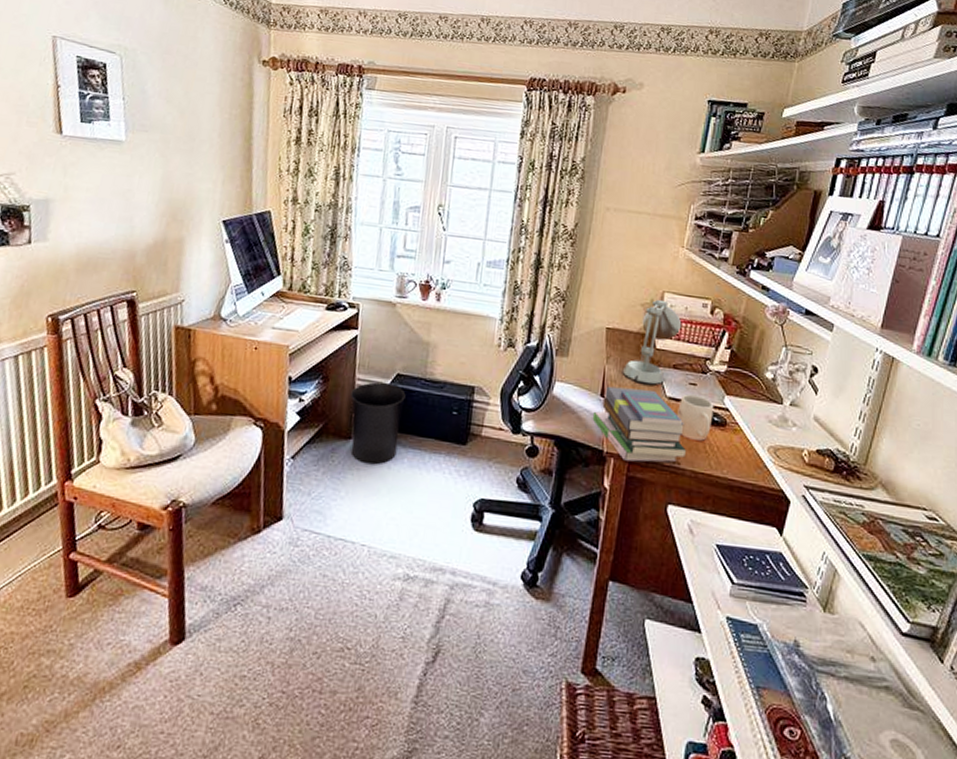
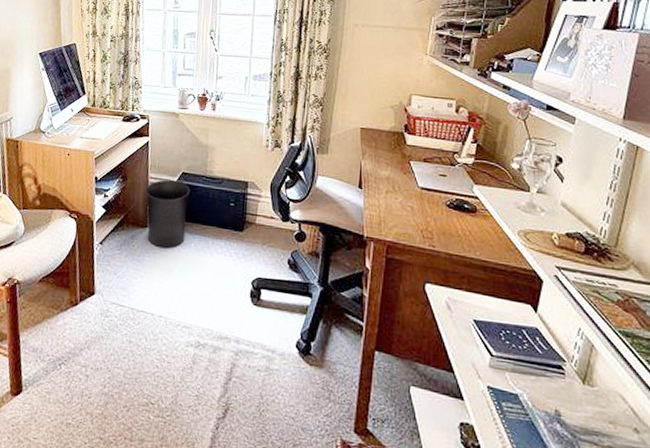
books: present [592,386,686,463] -> none [352,179,440,246]
desk lamp: present [622,299,682,385] -> none [377,101,430,177]
mug: present [676,394,714,441] -> none [429,184,464,226]

